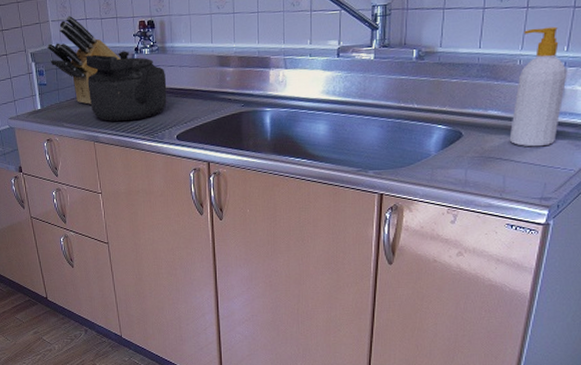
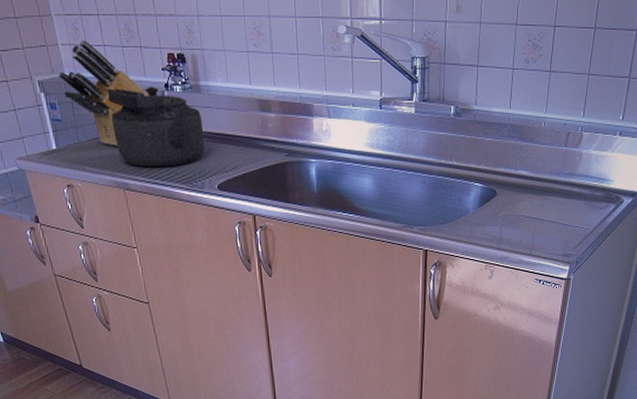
soap bottle: present [509,26,568,147] -> none [536,92,584,207]

